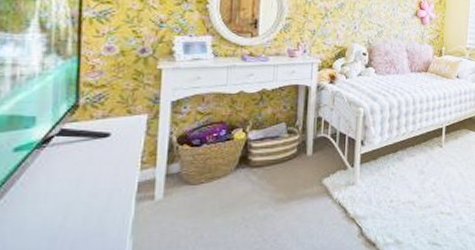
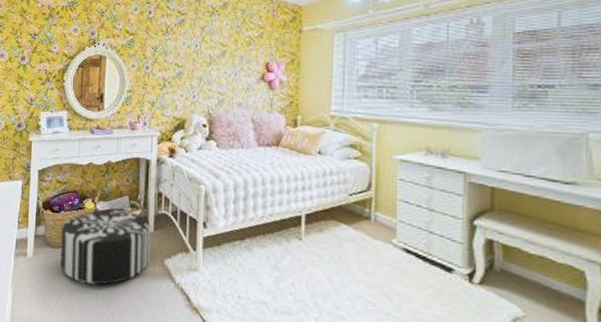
pouf: none [201,138,309,216] -> present [60,209,151,285]

